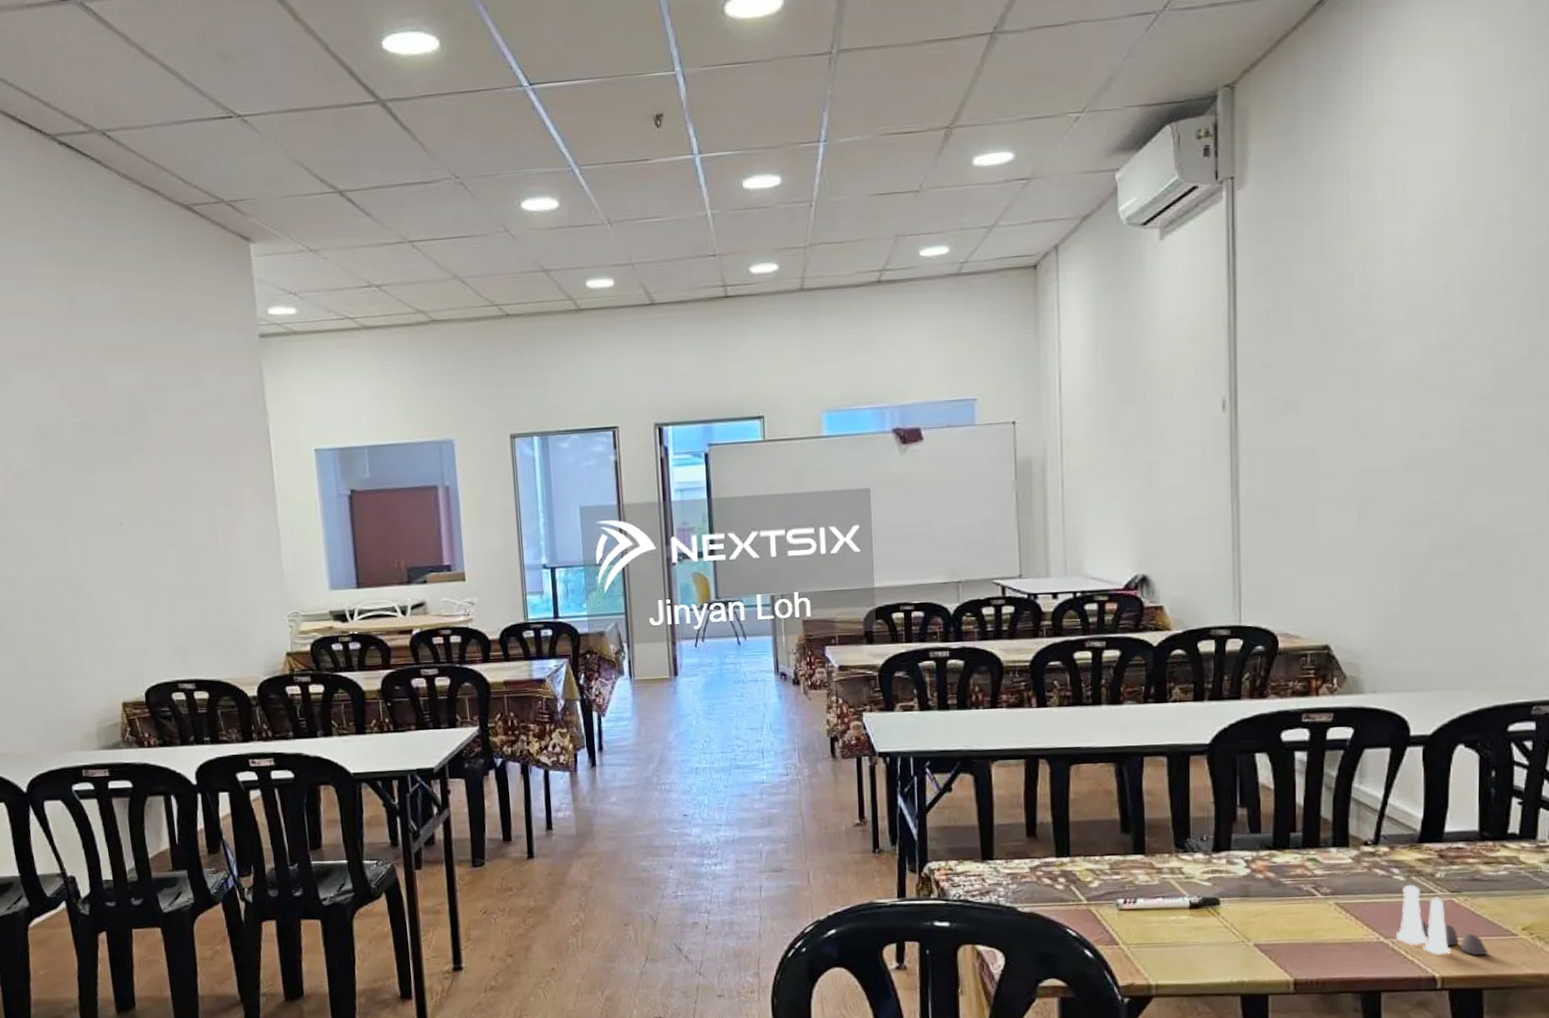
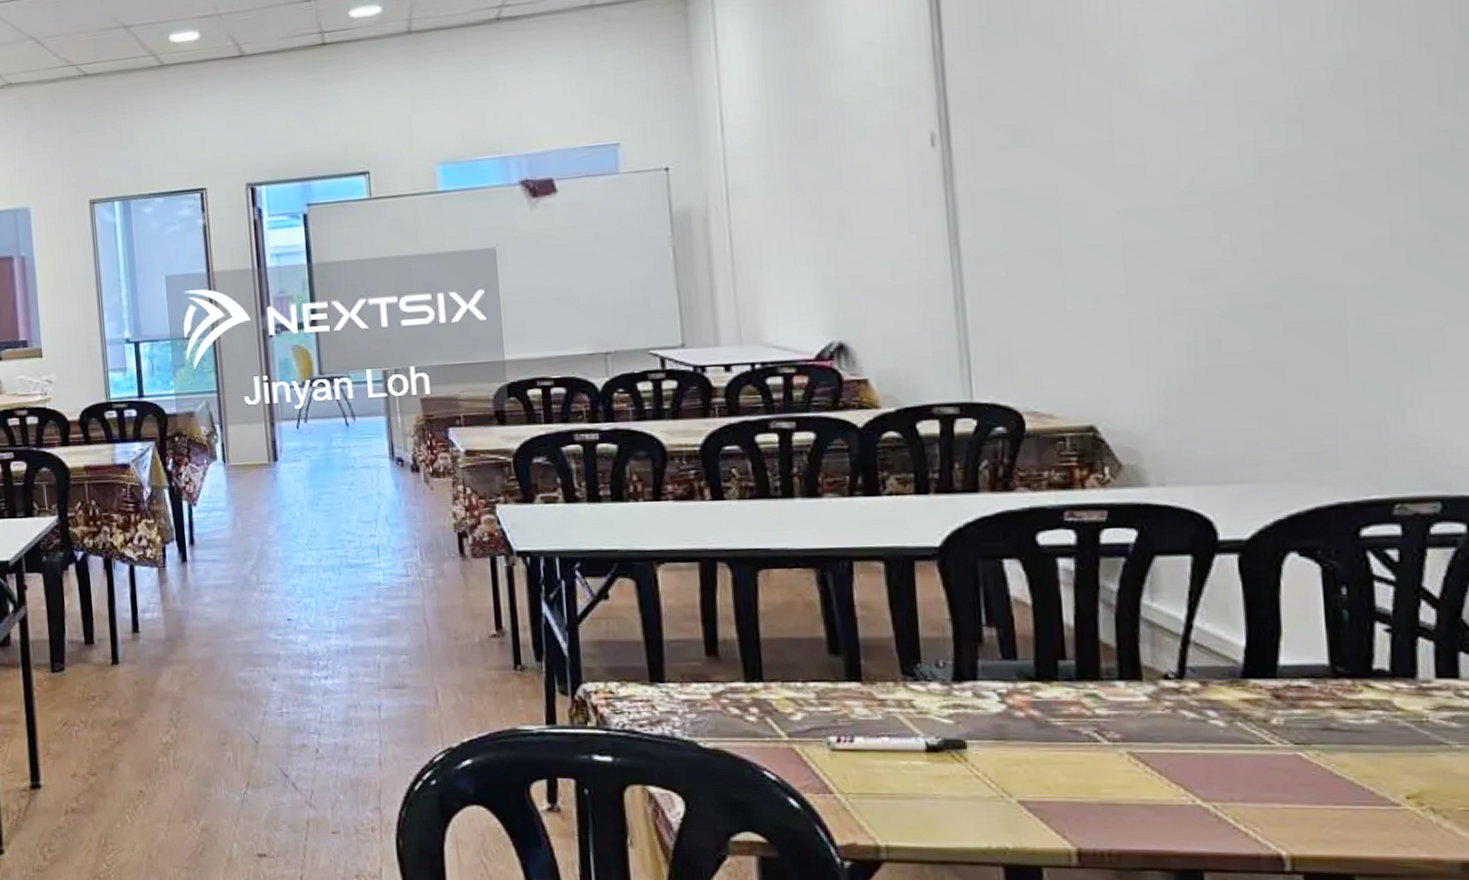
salt and pepper shaker set: present [1397,884,1489,955] -> none [1220,732,1359,829]

